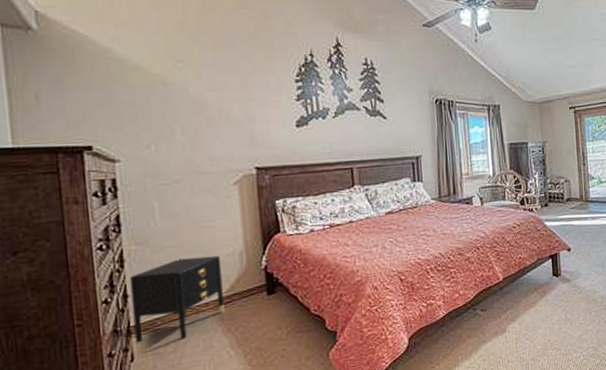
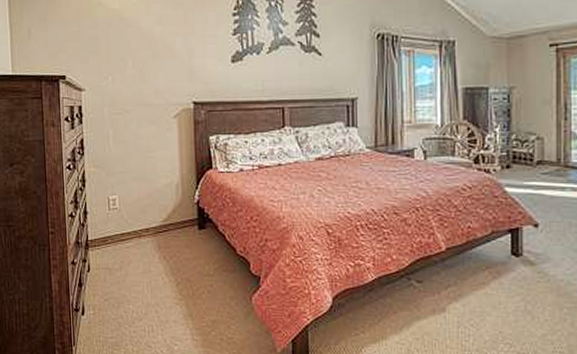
nightstand: present [129,255,224,343] -> none [89,184,161,258]

